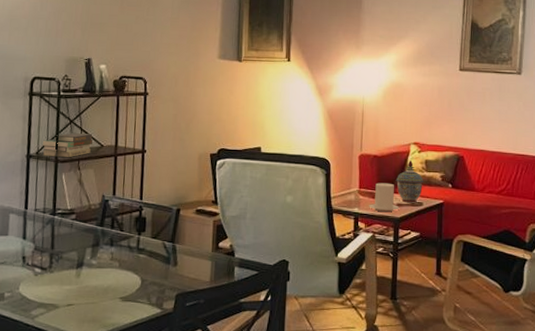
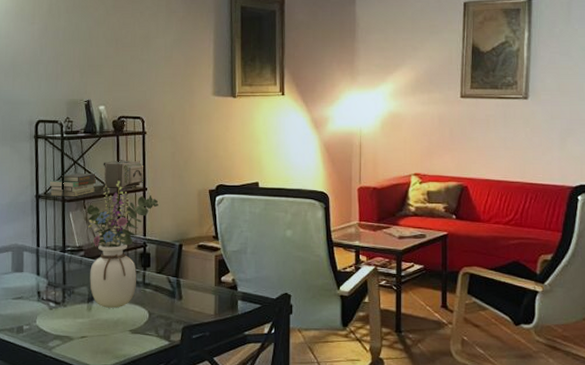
bouquet: none [79,142,157,274] -> present [86,181,159,308]
decorative box: none [100,120,143,151] -> present [103,160,143,189]
candle: present [369,183,399,212] -> none [370,215,401,245]
decorative jar: present [395,160,424,203] -> none [396,192,426,235]

